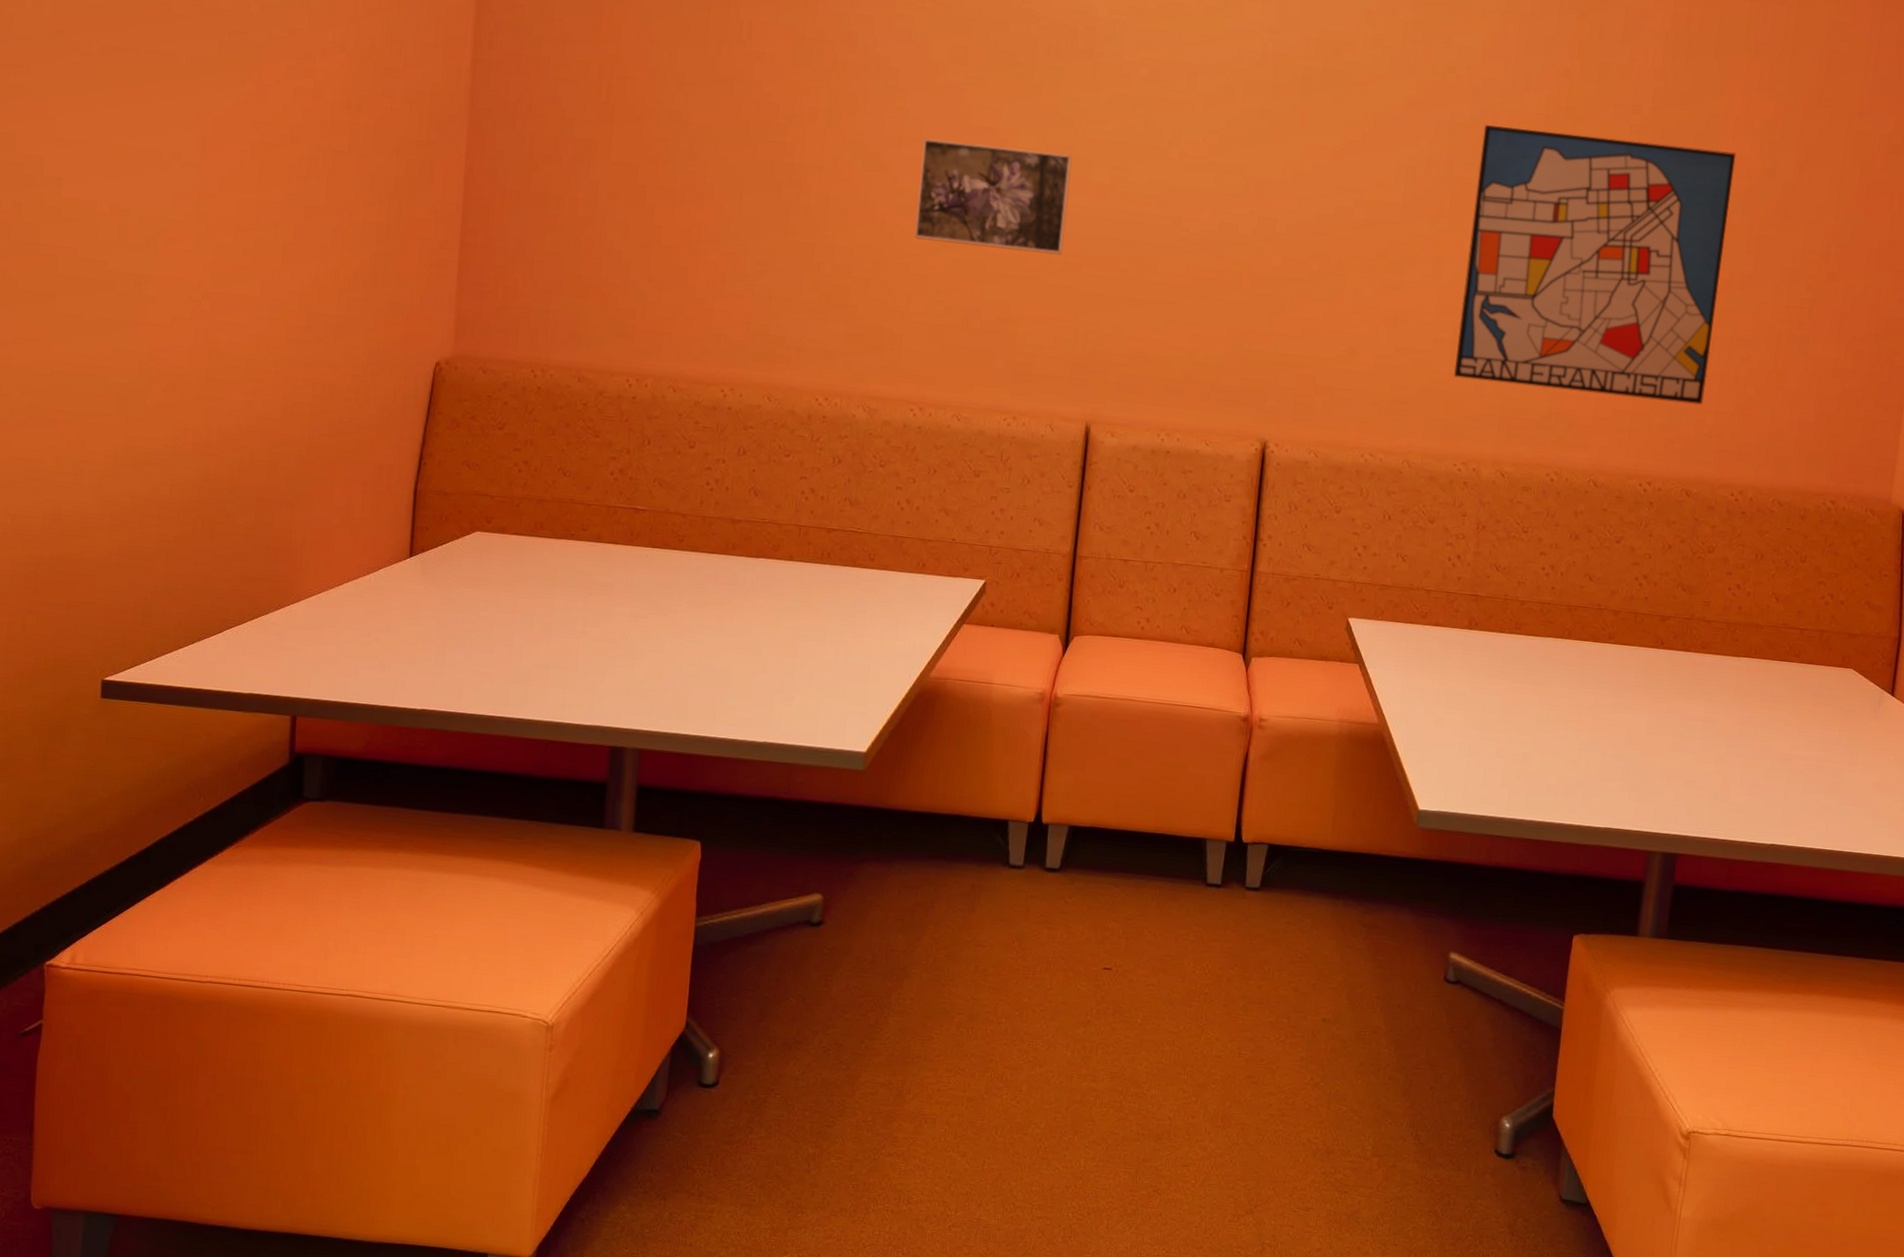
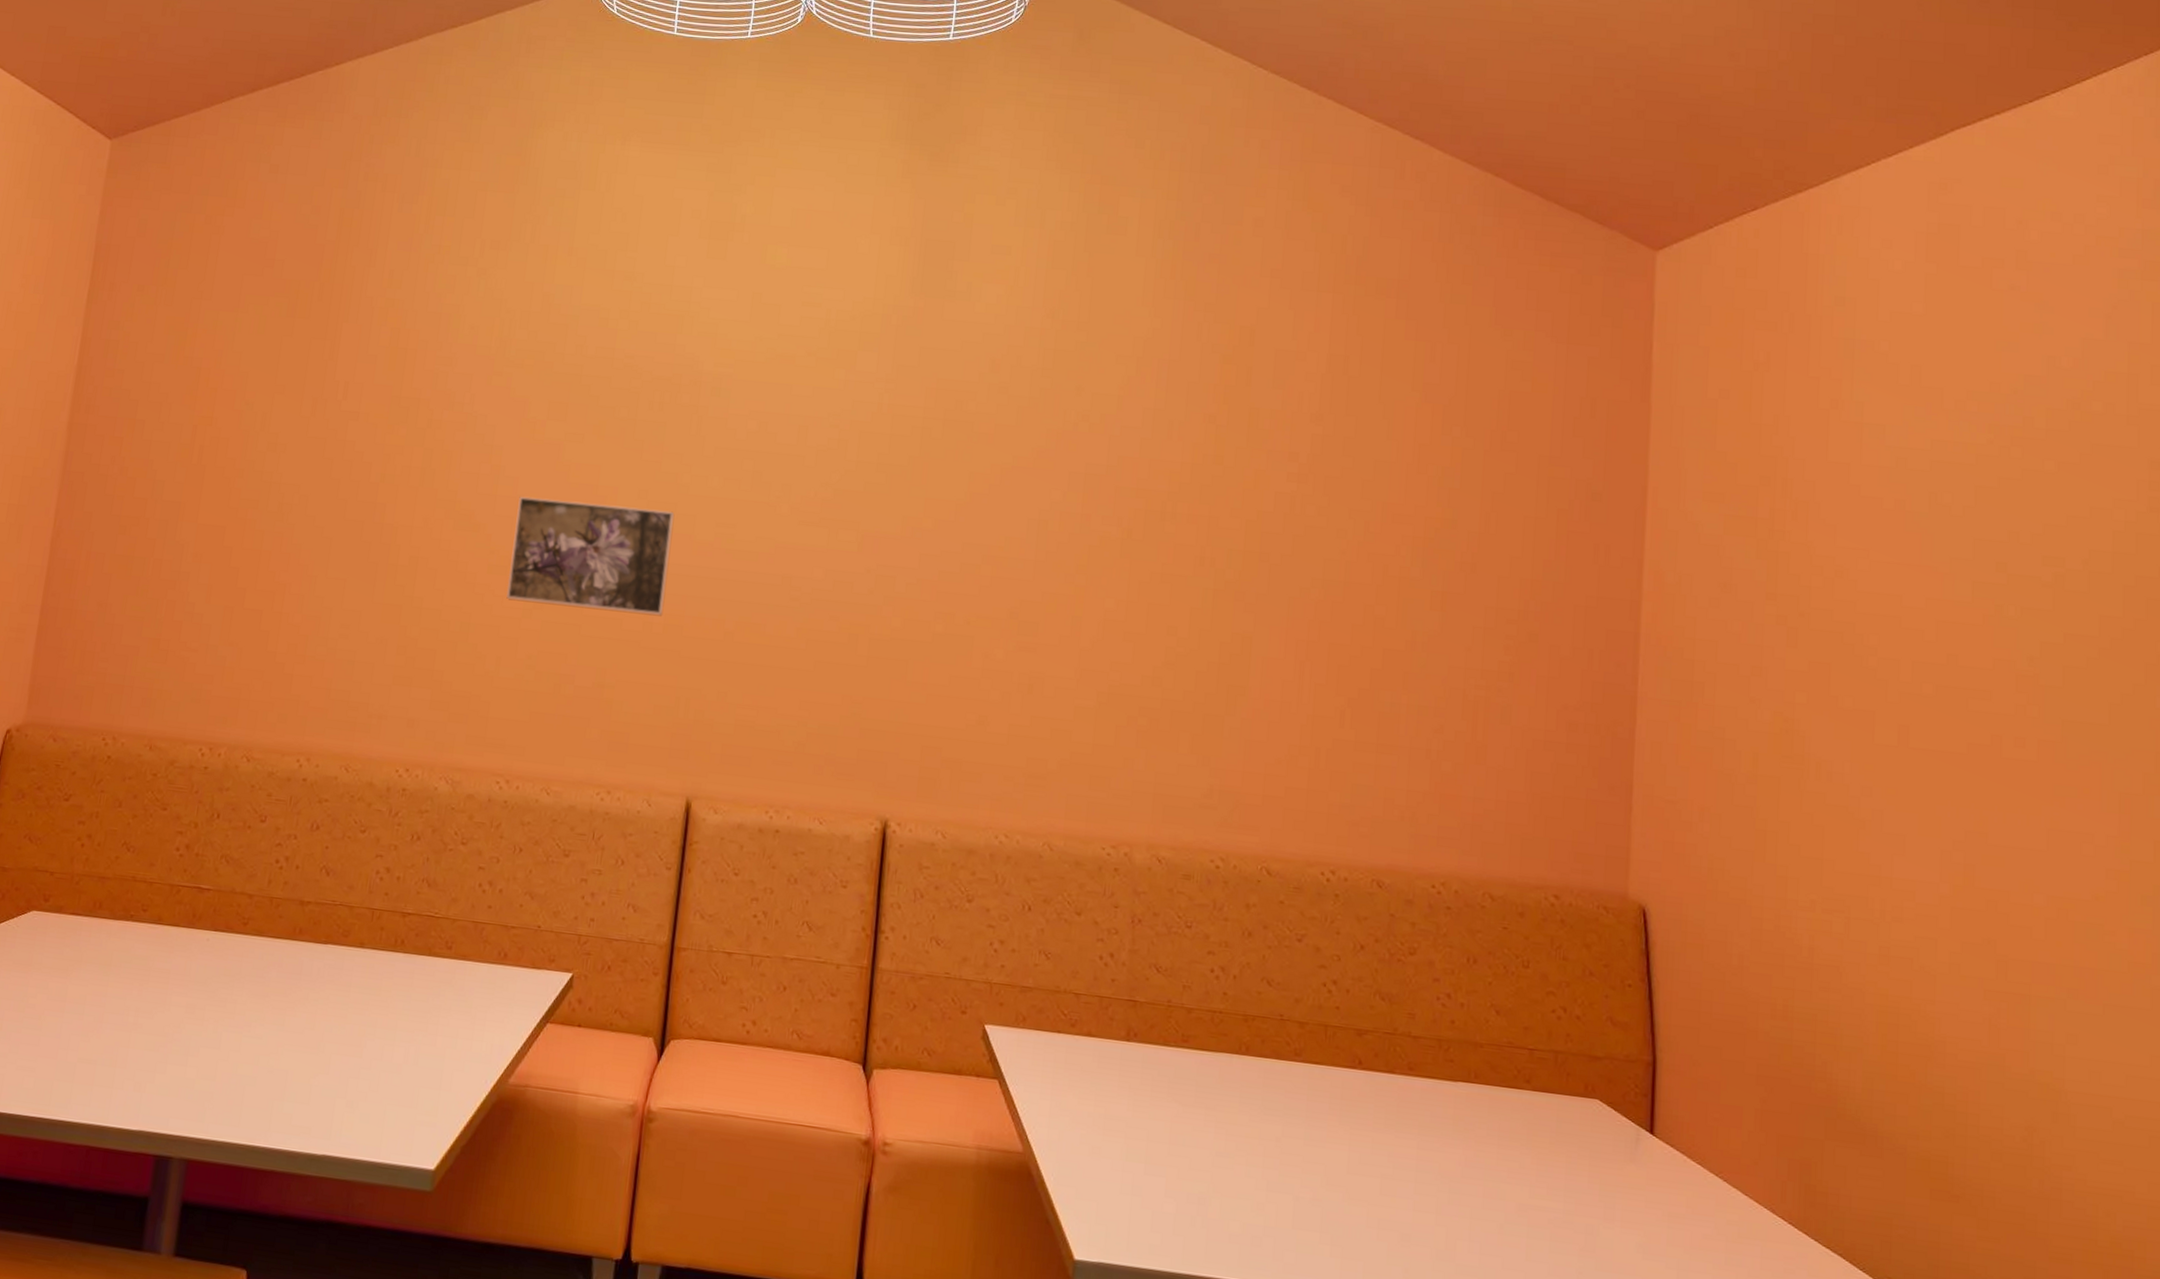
wall art: present [1453,125,1736,405] -> none [1098,475,1411,782]

